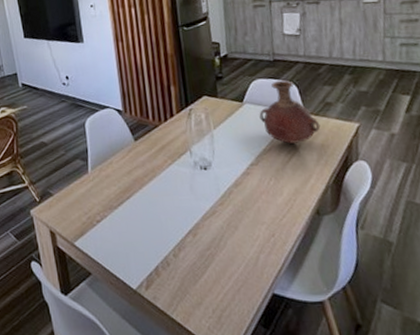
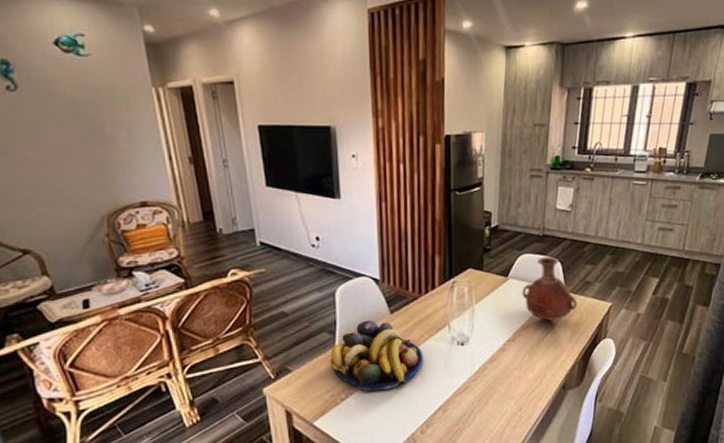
fruit bowl: none [84,147,170,215] -> present [329,320,424,392]

